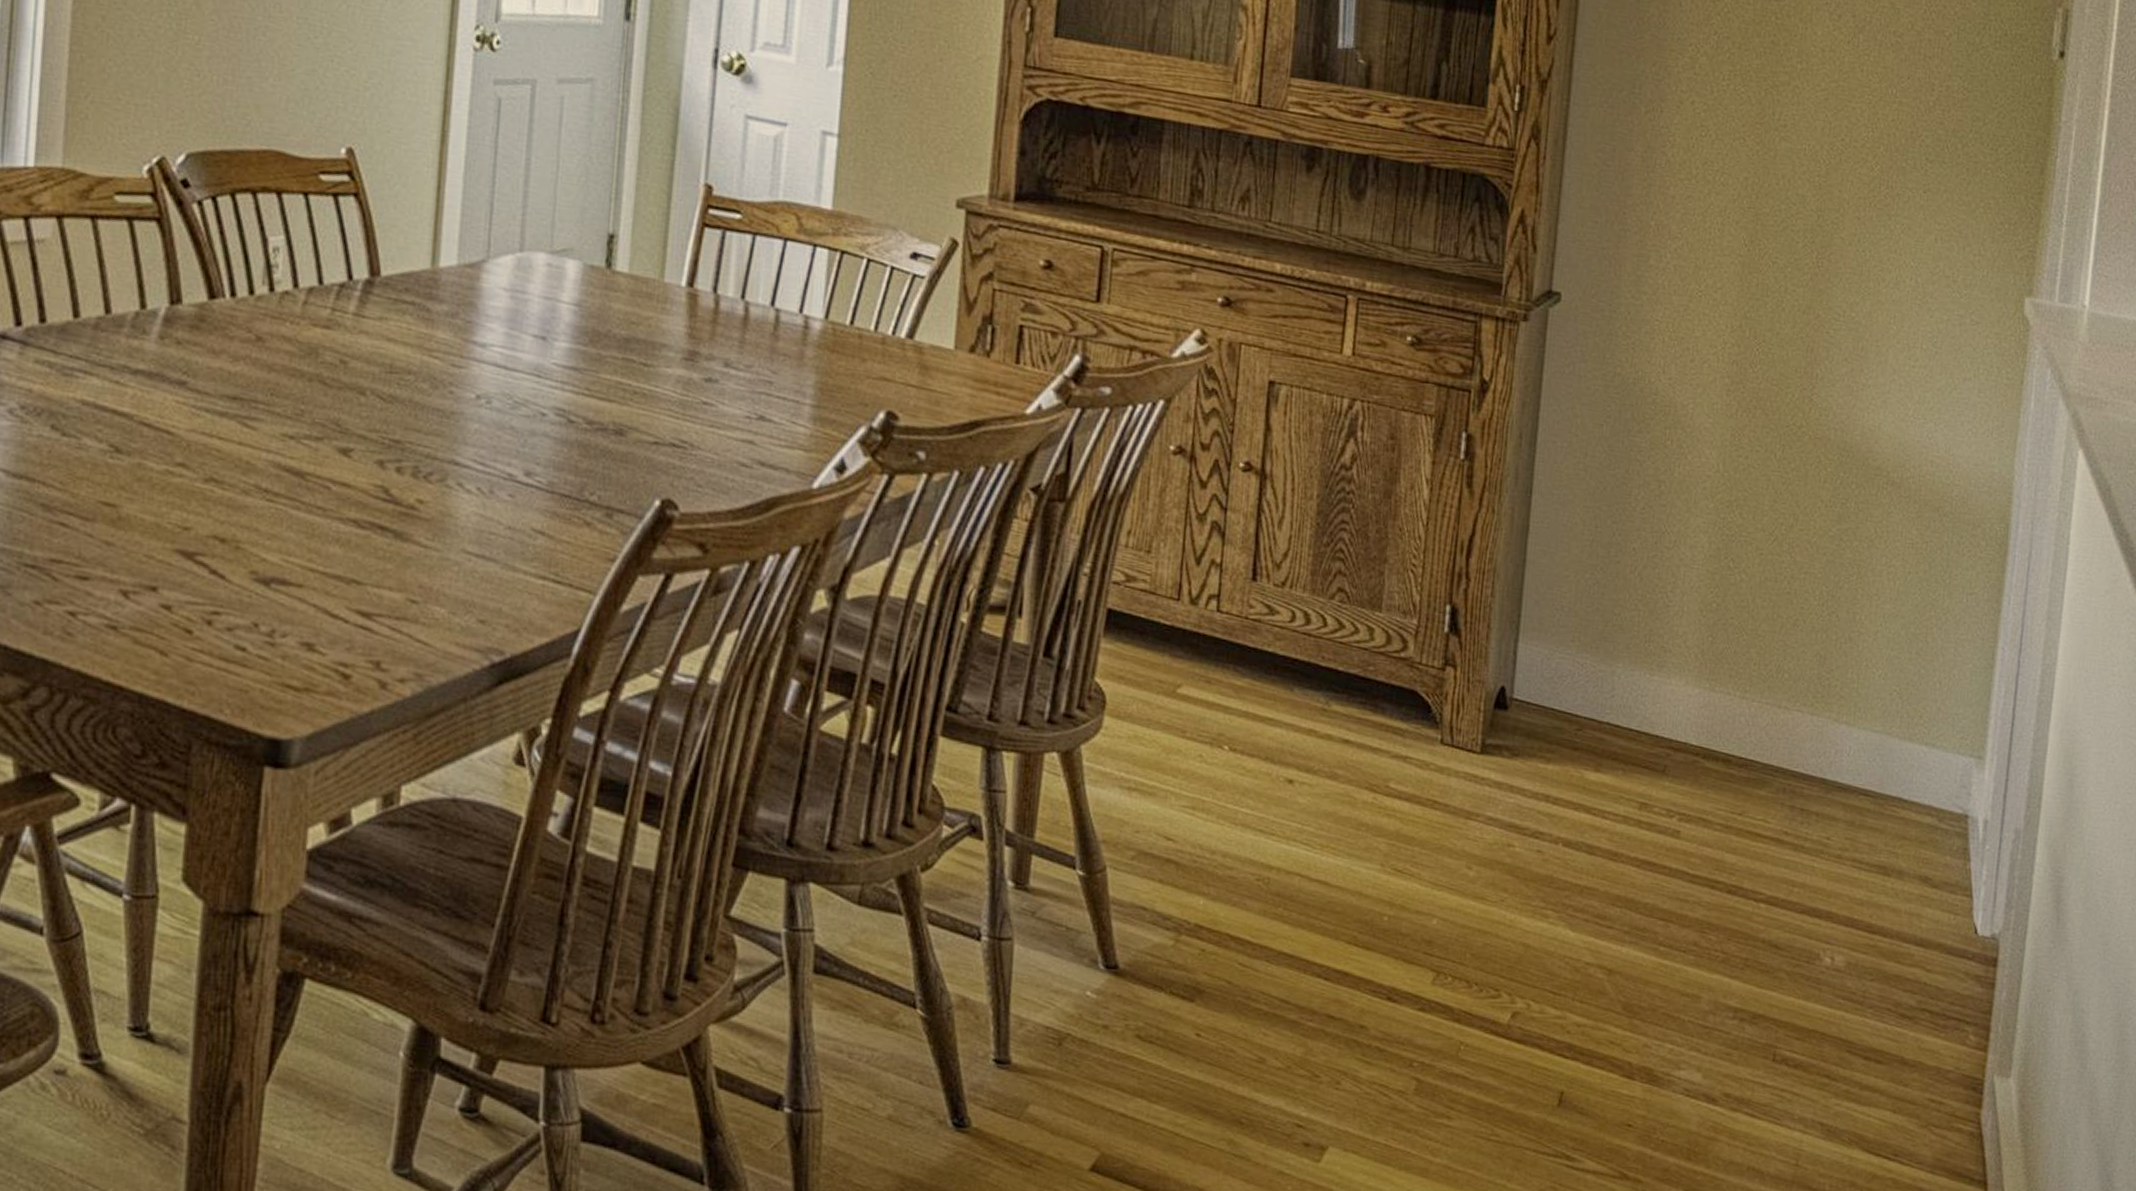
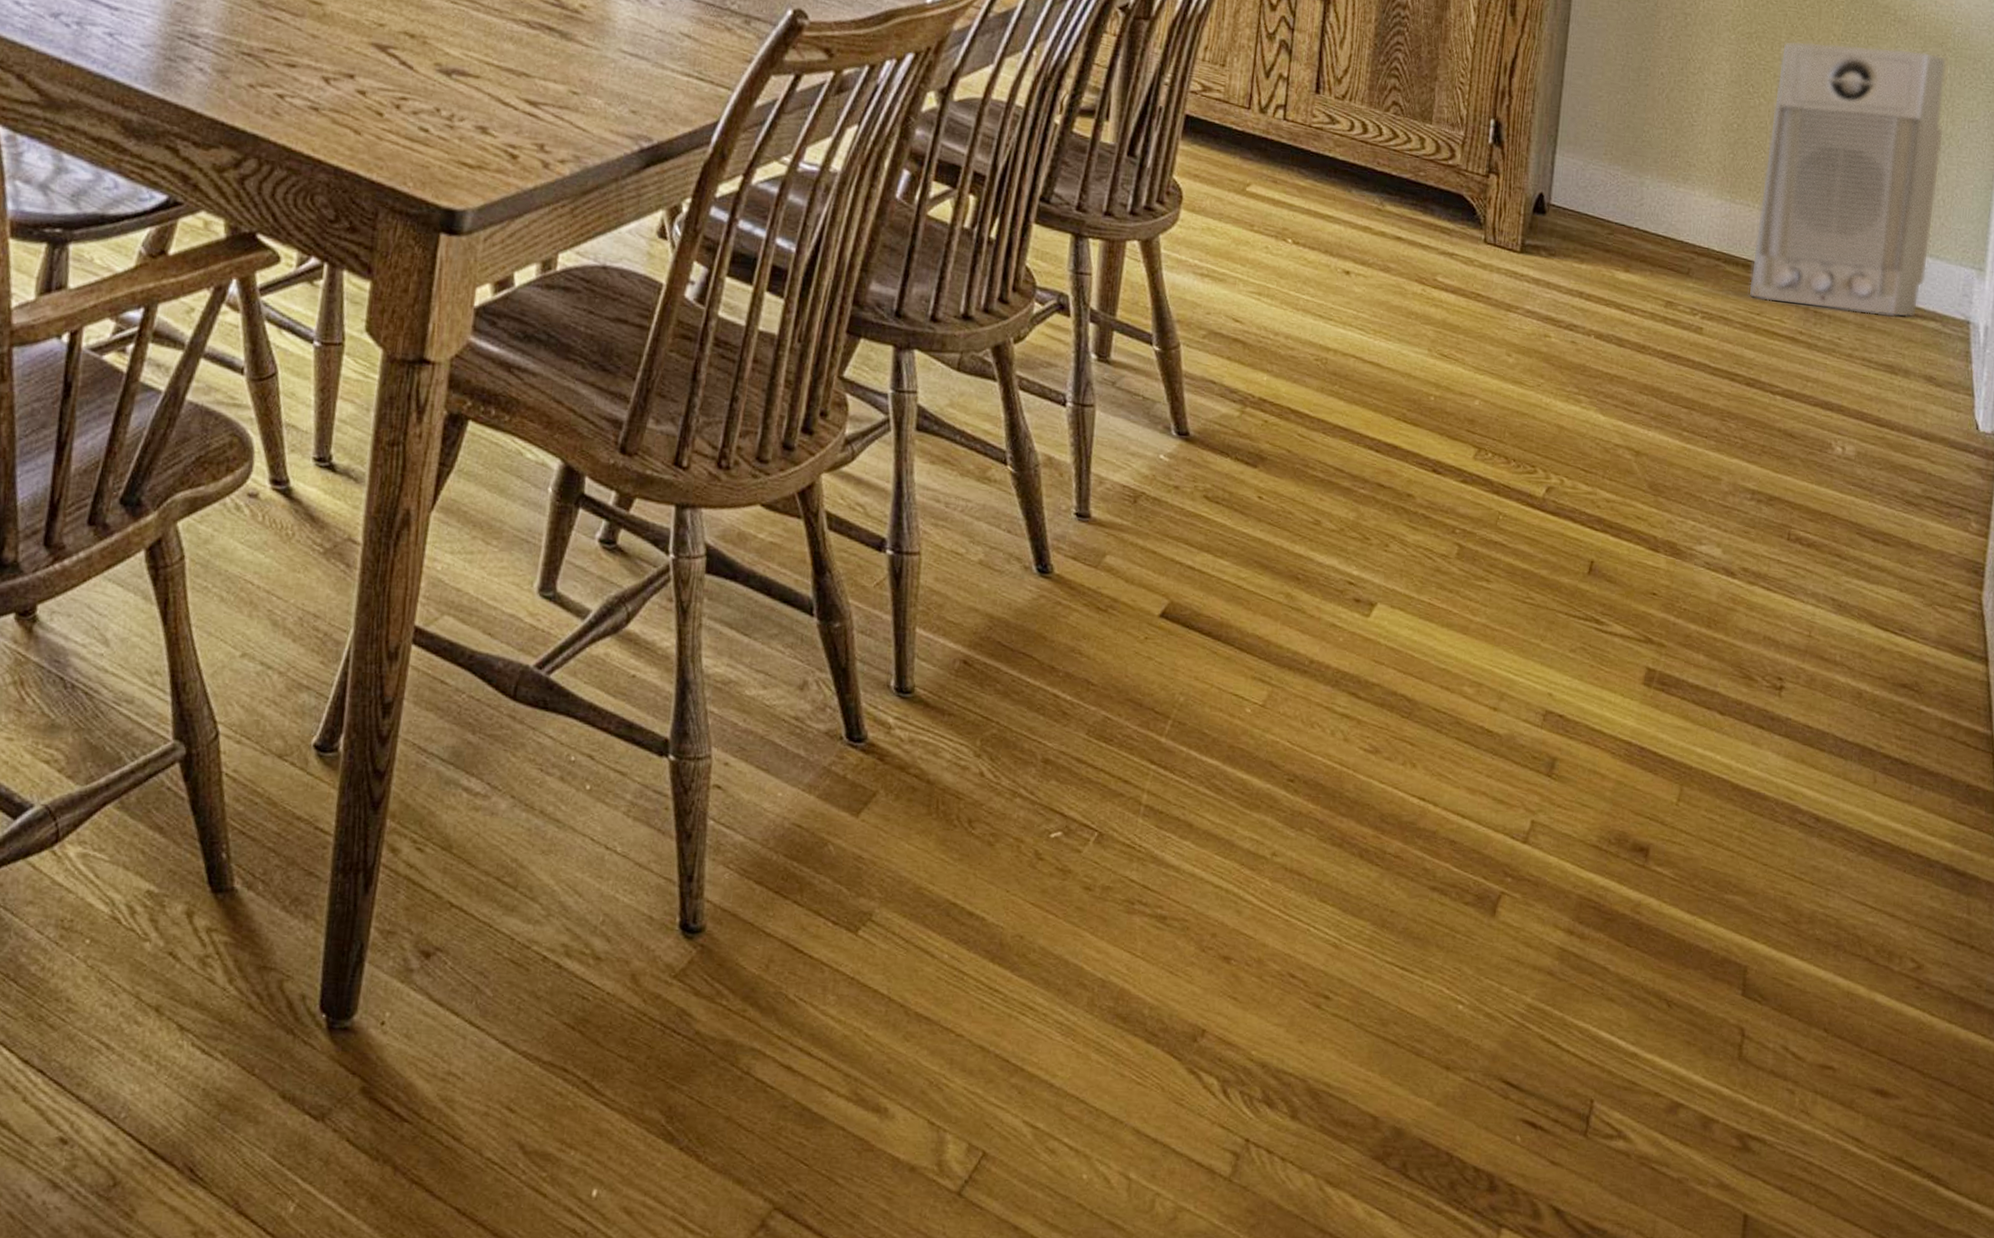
air purifier: none [1730,508,1944,814] -> present [1749,40,1947,318]

